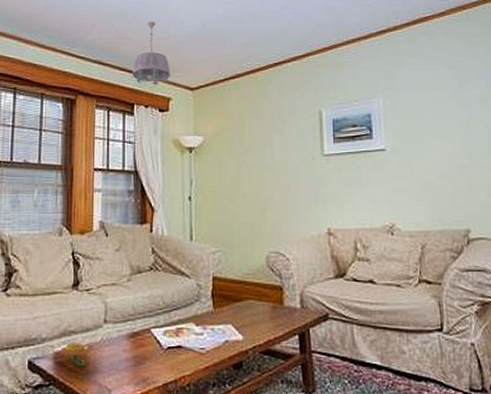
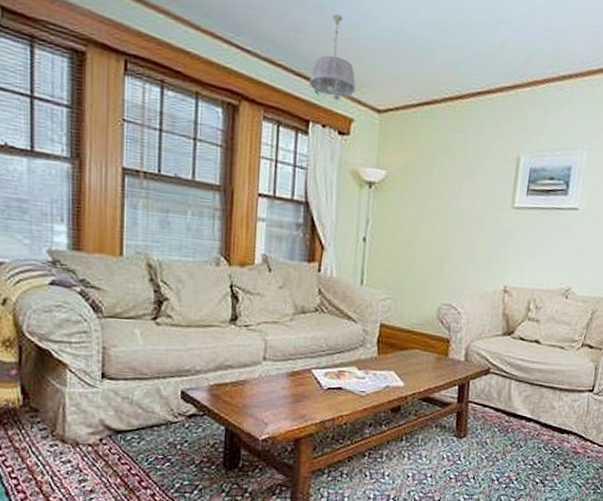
flower: present [54,341,93,367] -> none [209,375,251,401]

